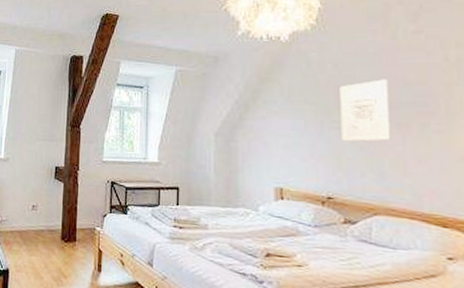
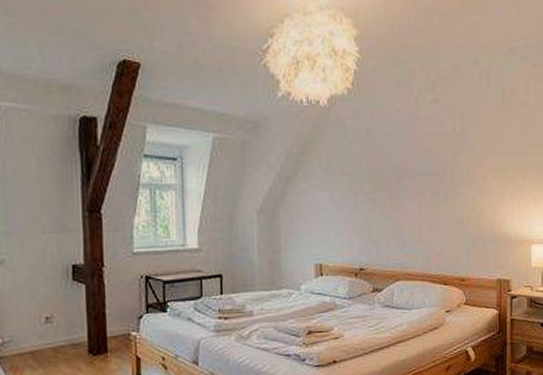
wall art: present [340,79,391,142] -> none [371,148,411,212]

